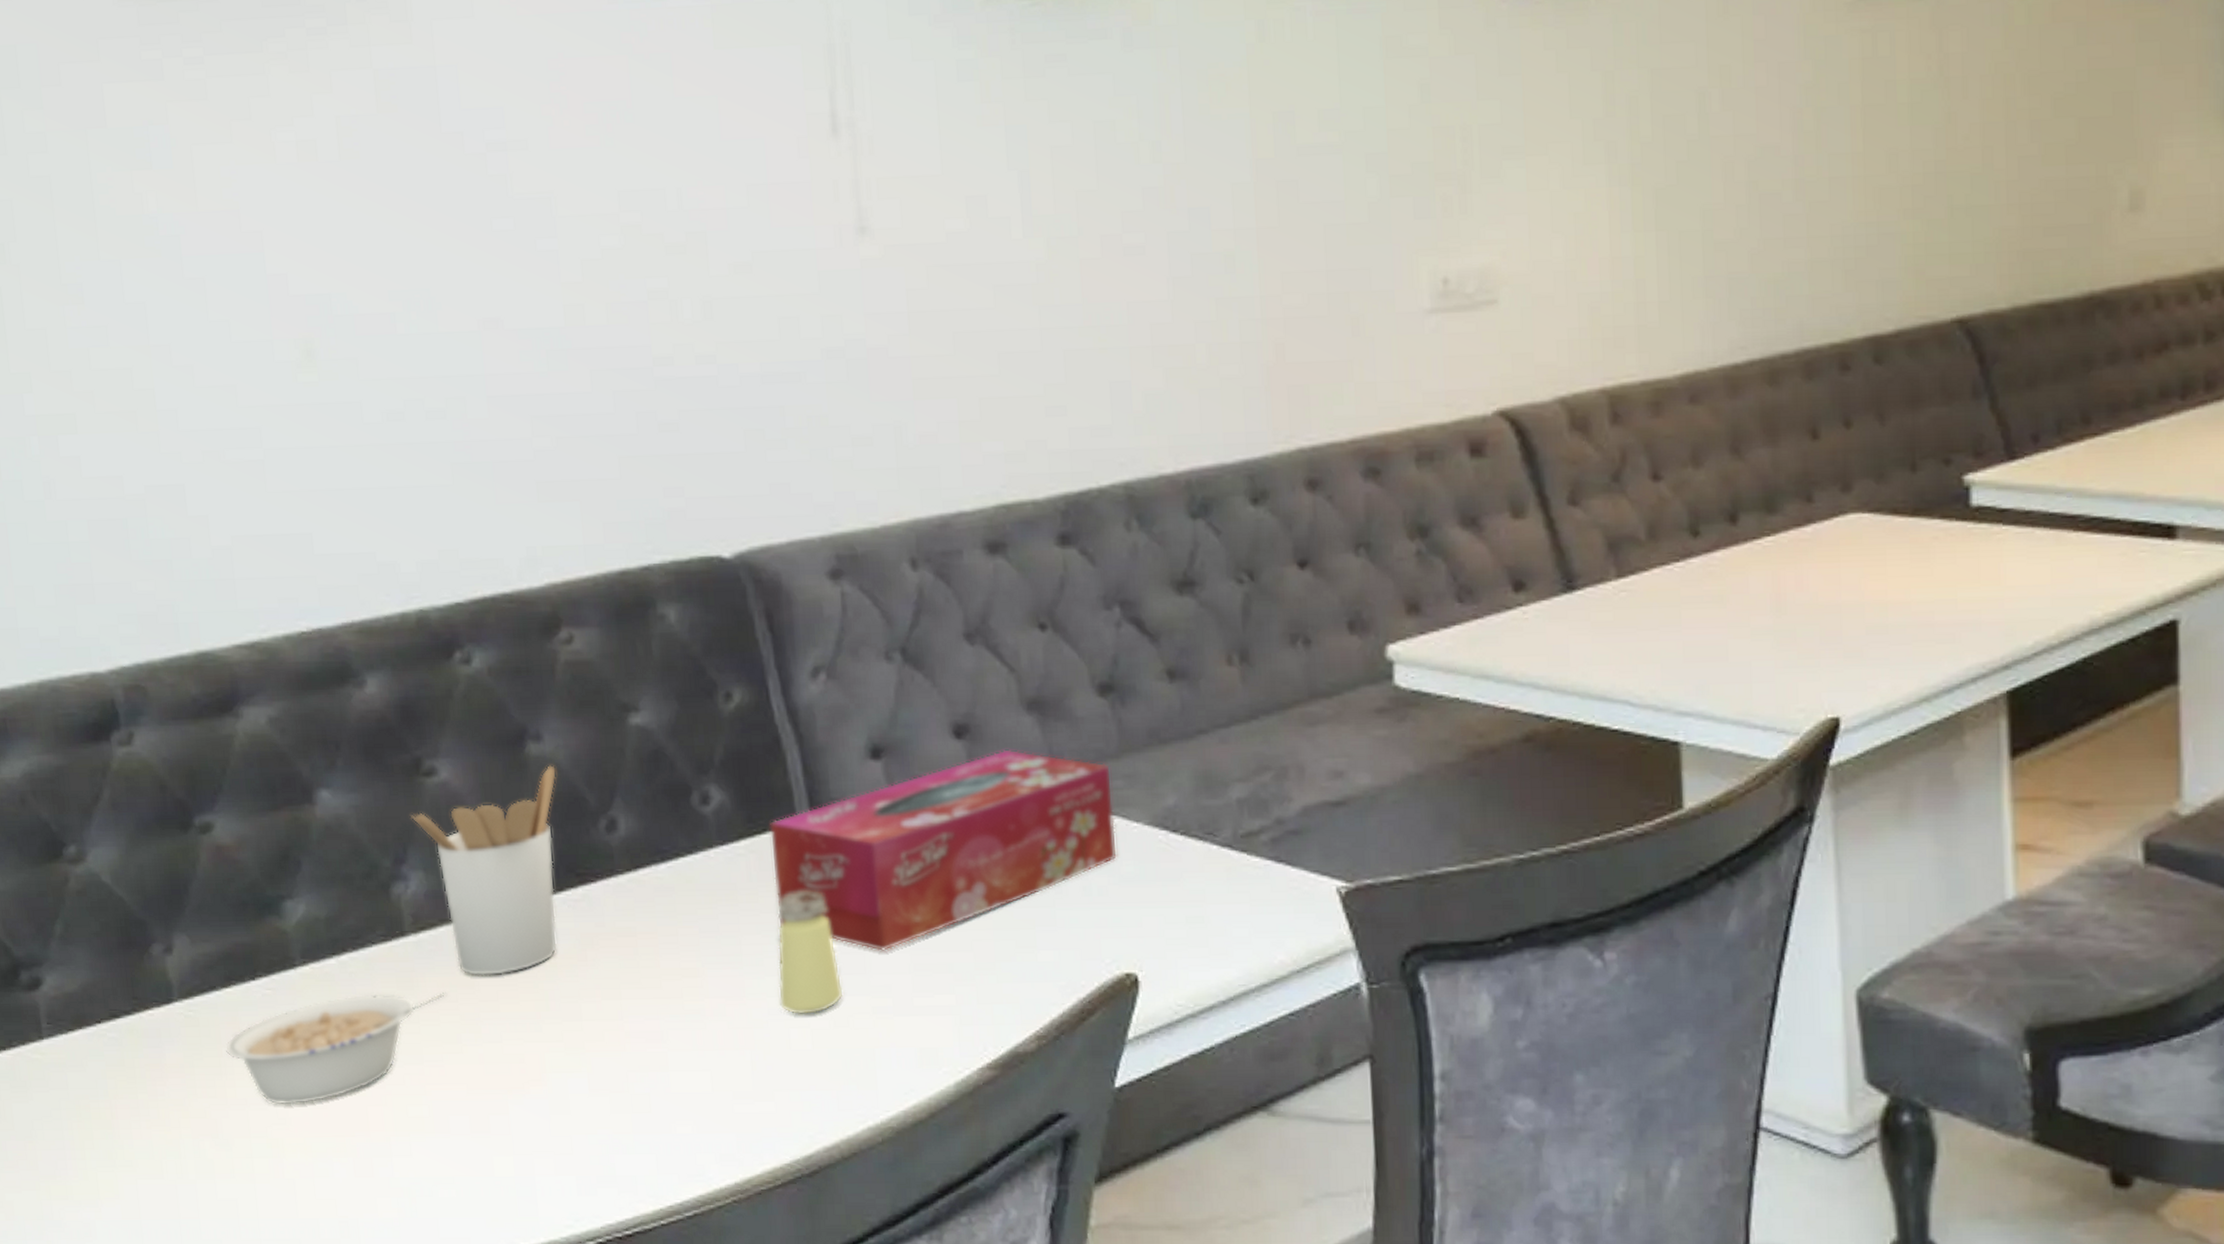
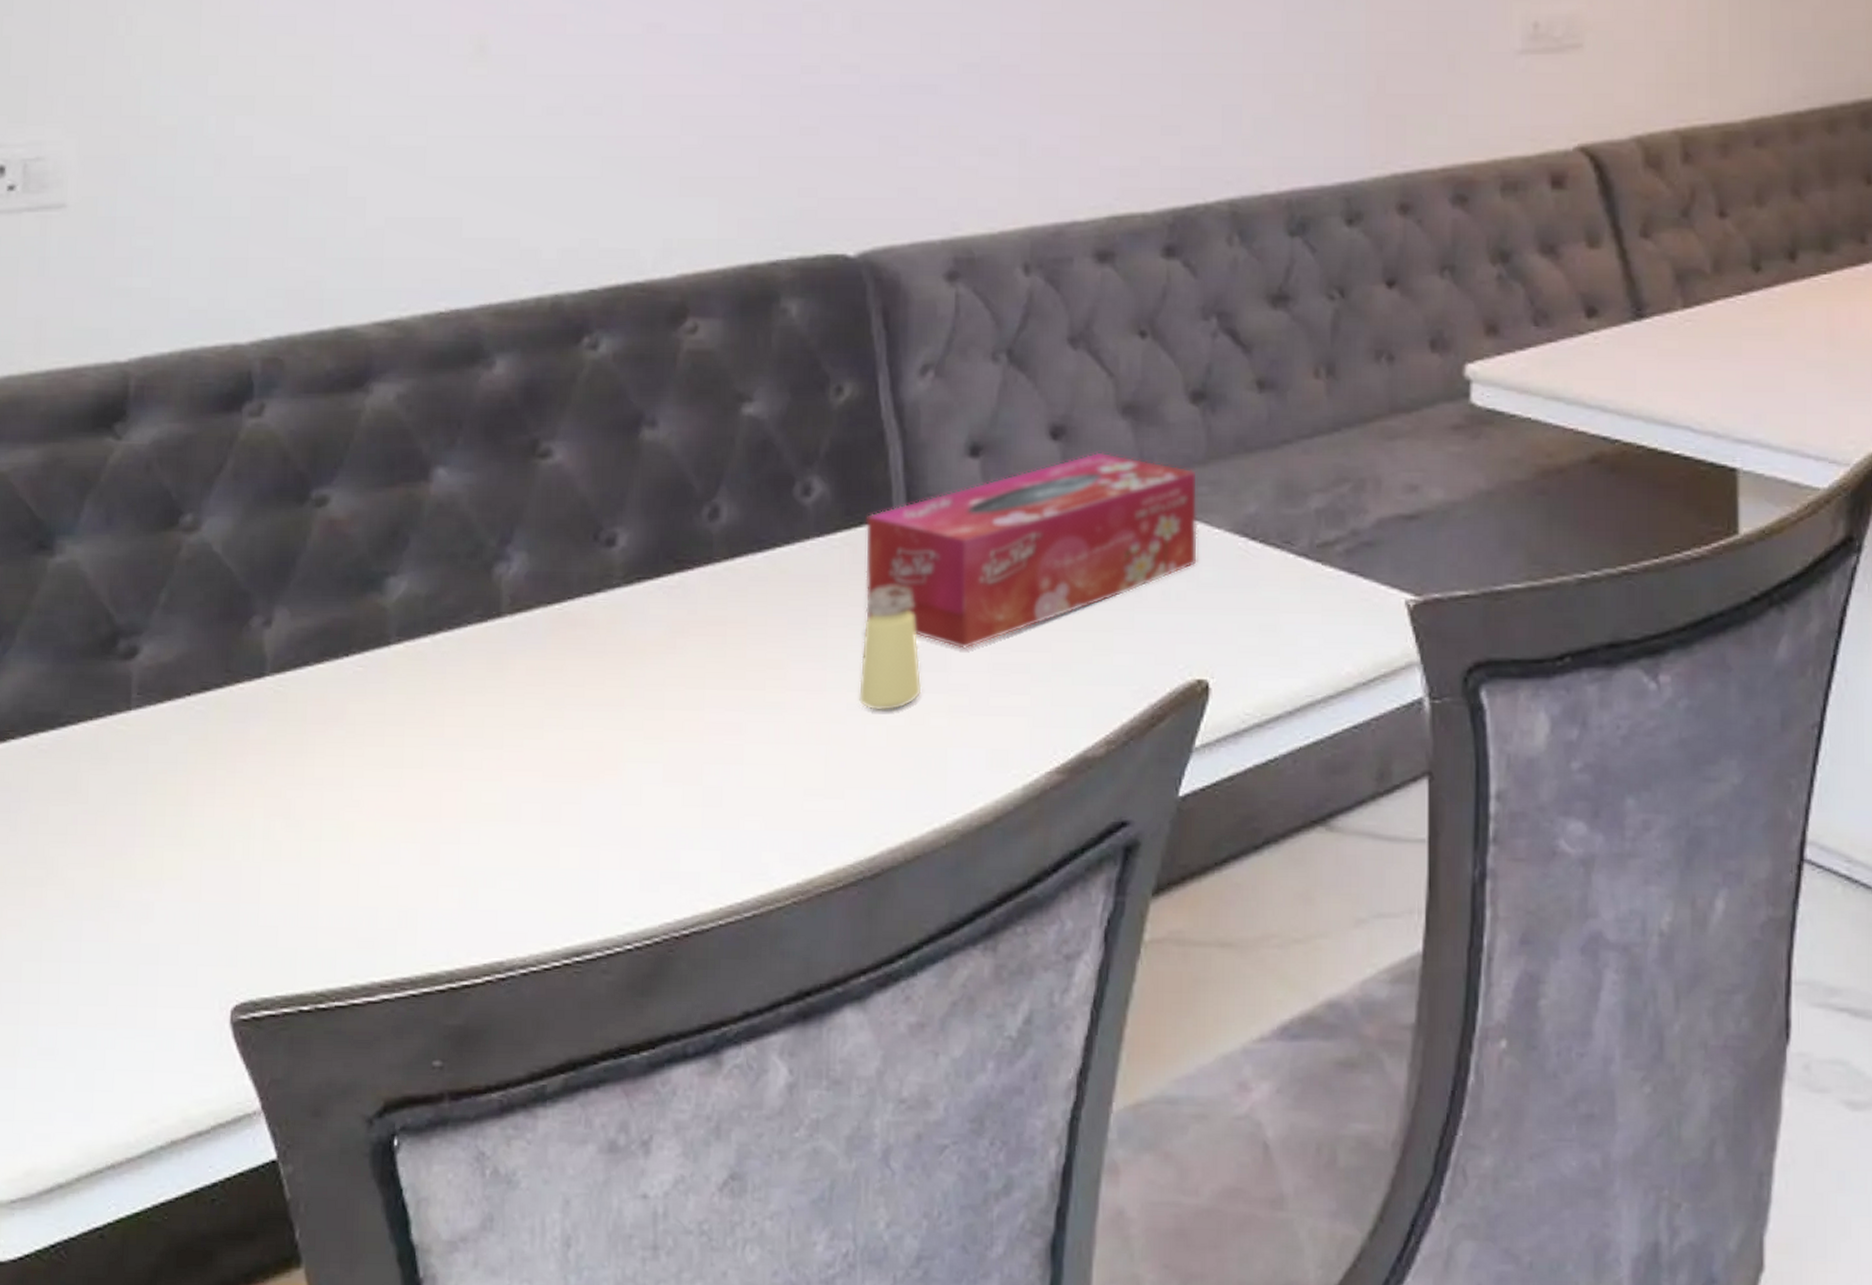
legume: present [225,993,446,1105] -> none [309,674,534,787]
utensil holder: present [411,765,557,977] -> none [521,451,668,661]

